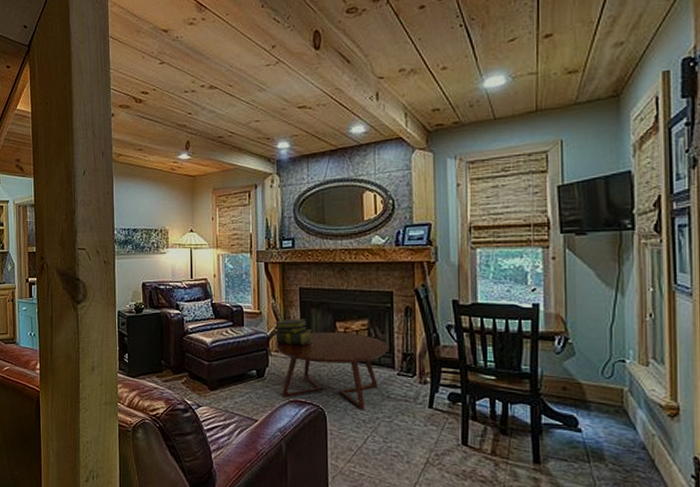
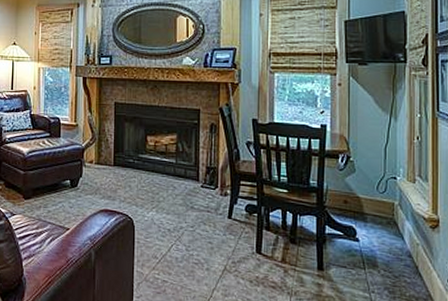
coffee table: present [274,332,388,410] -> none [88,145,194,220]
stack of books: present [275,319,313,345] -> none [90,132,125,157]

